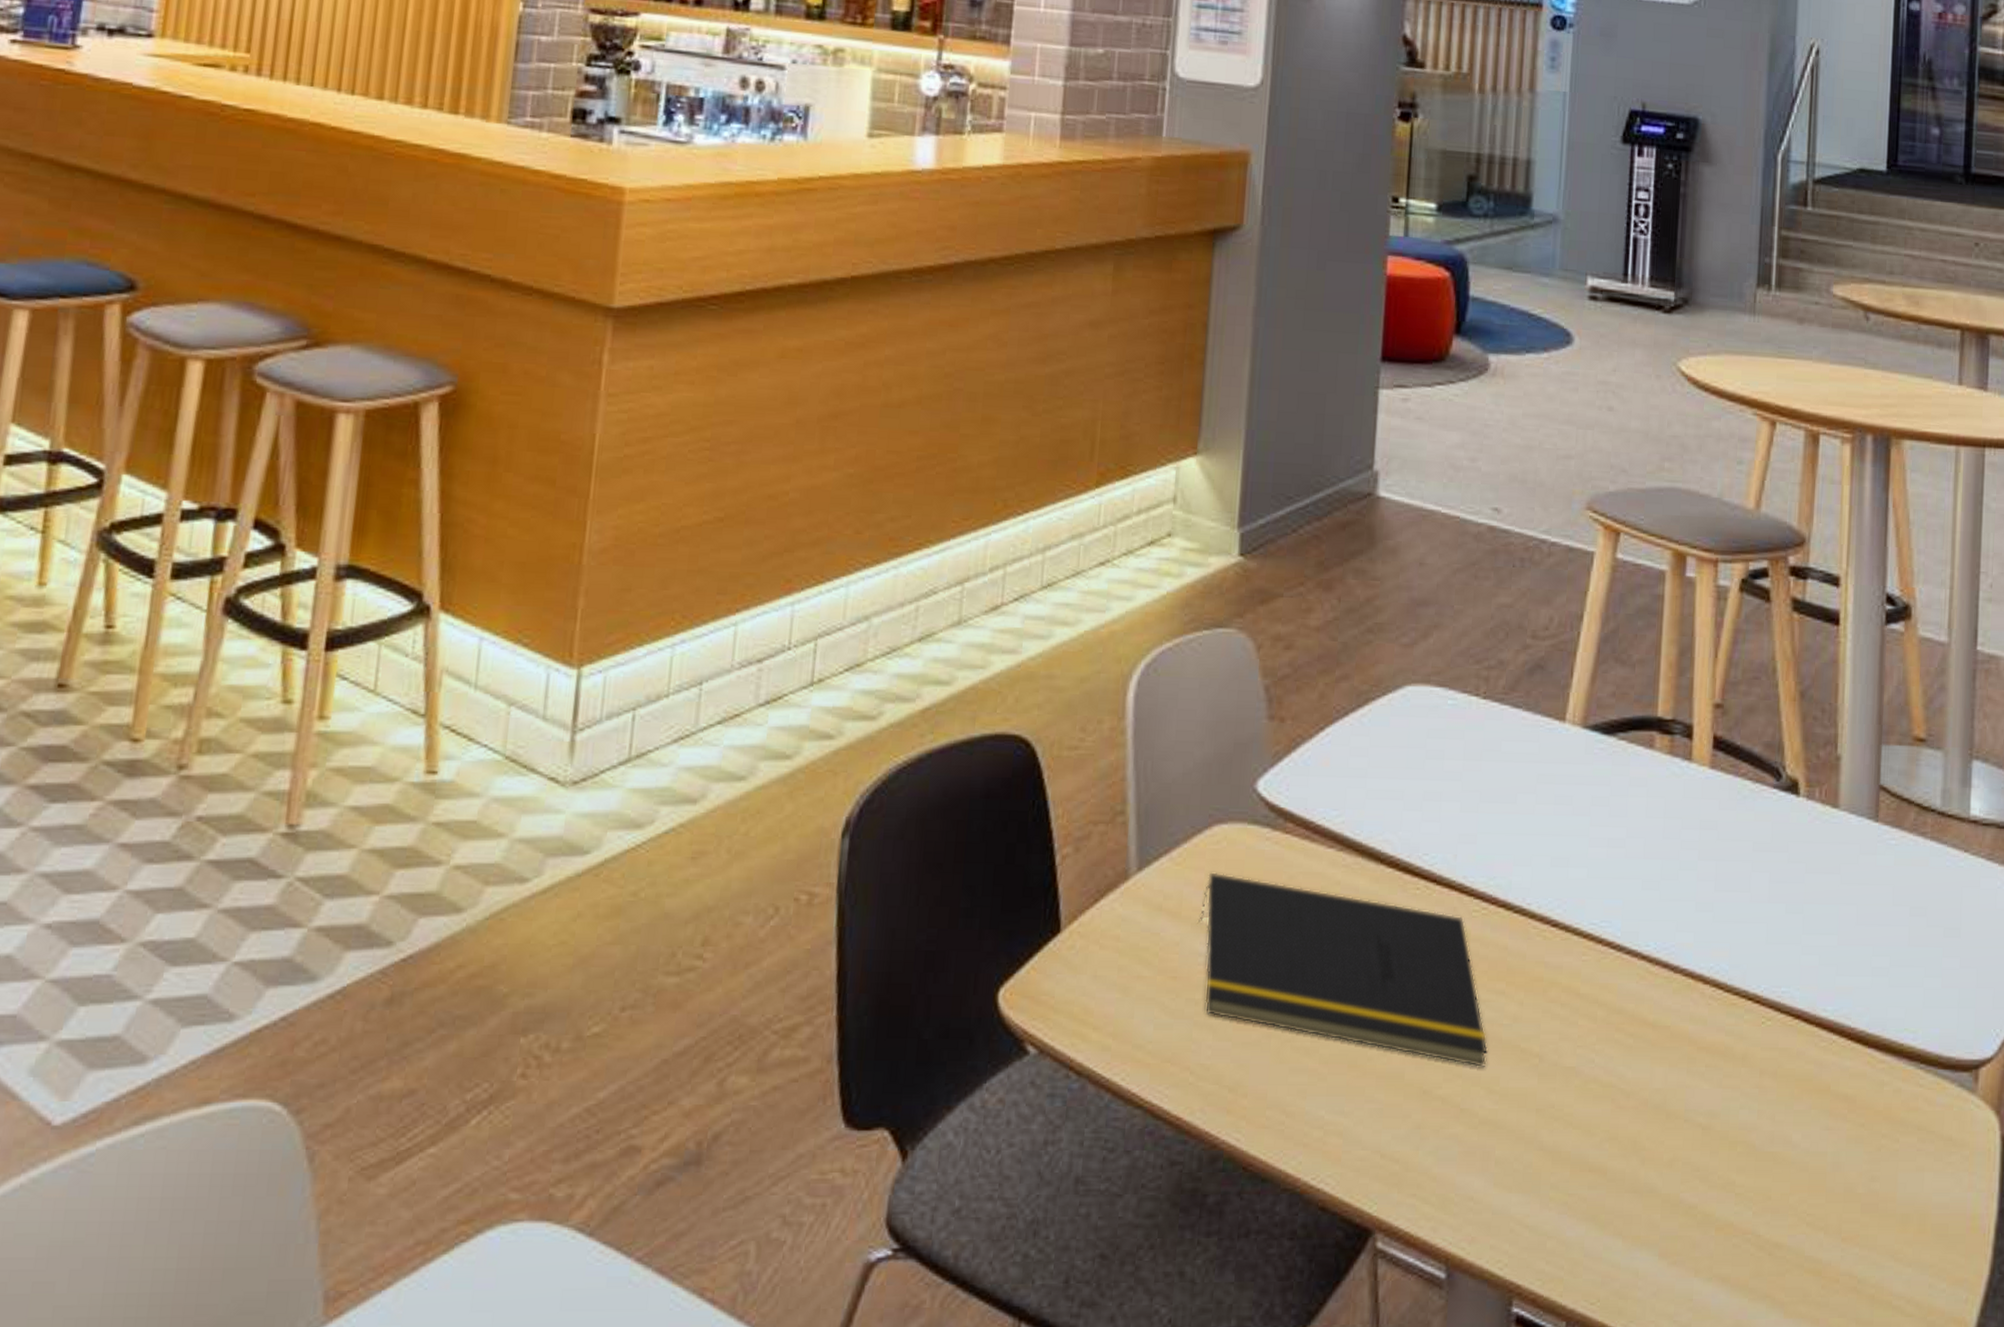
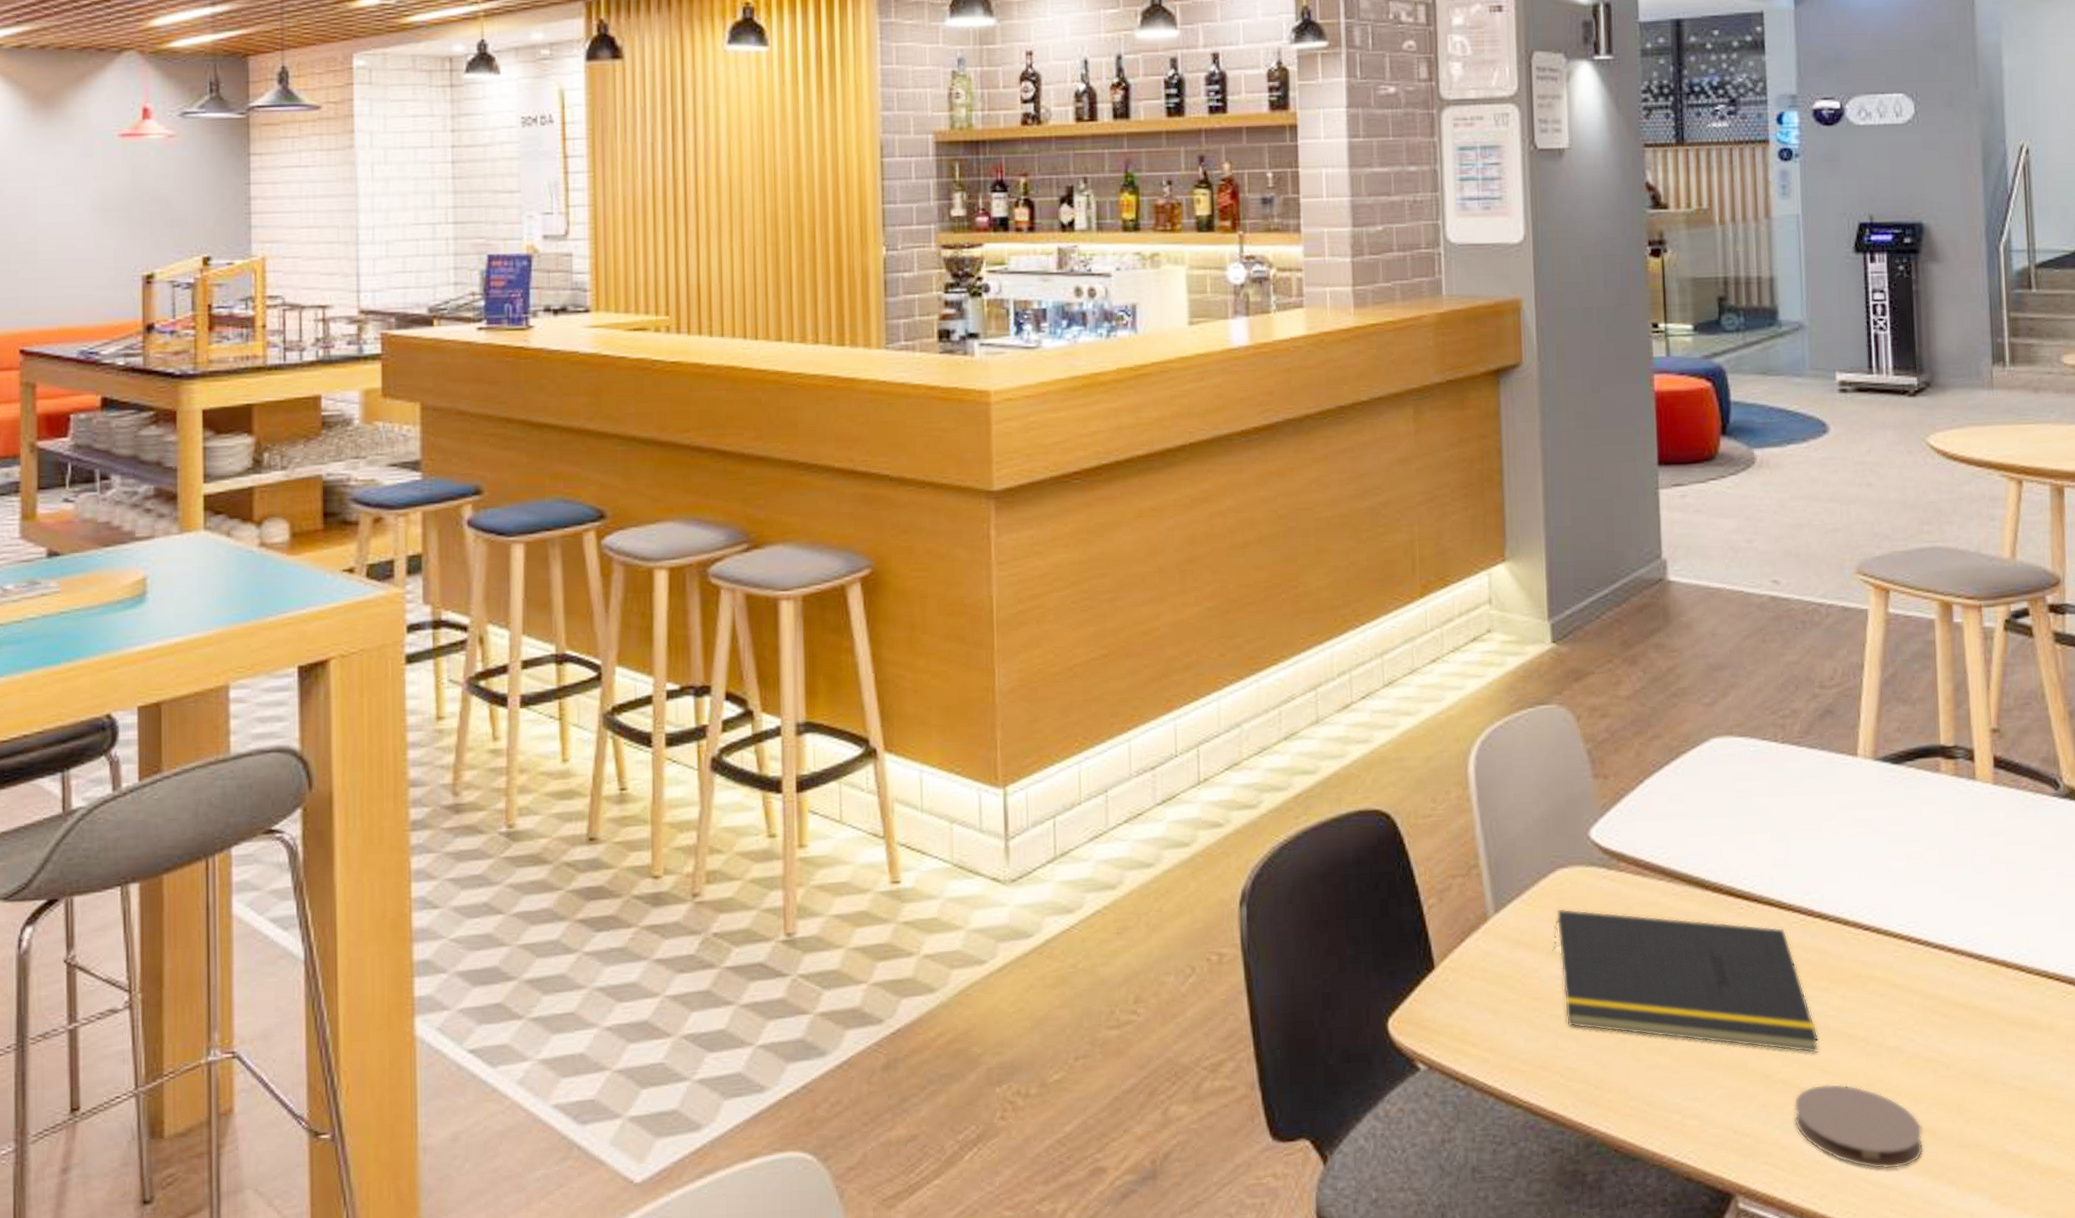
coaster: none [1450,1106,1592,1213] -> present [1794,1083,1924,1170]

